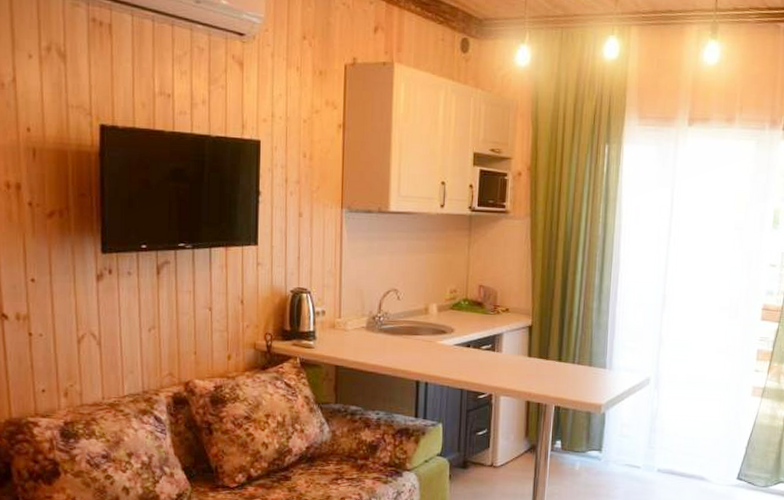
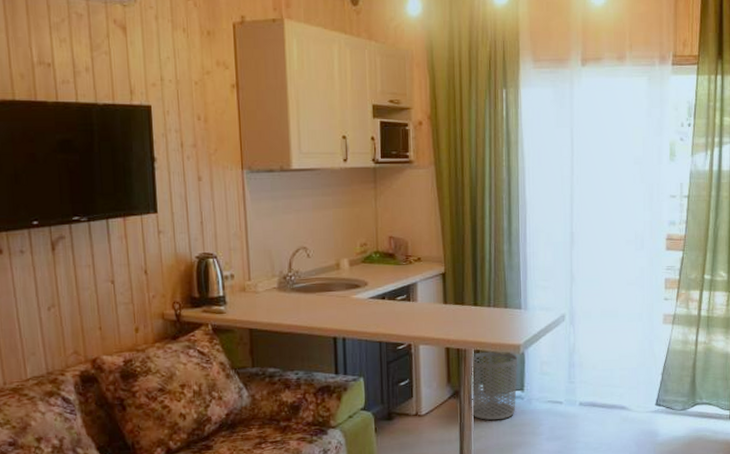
waste bin: none [546,408,598,479] -> present [471,351,517,421]

